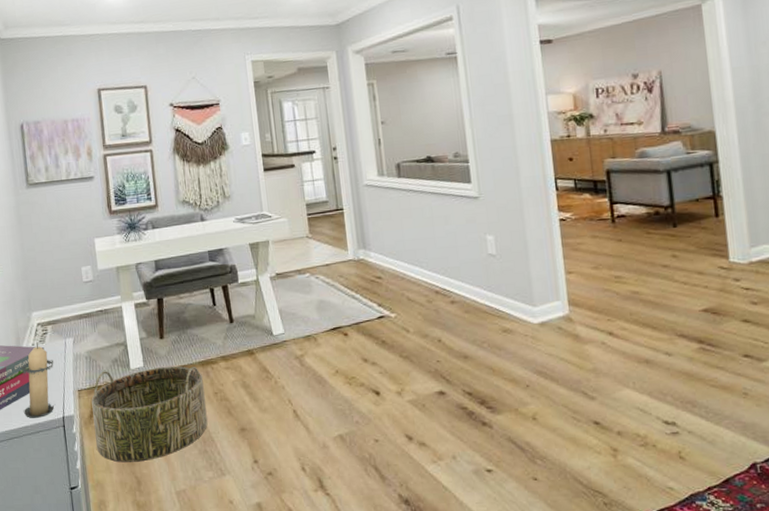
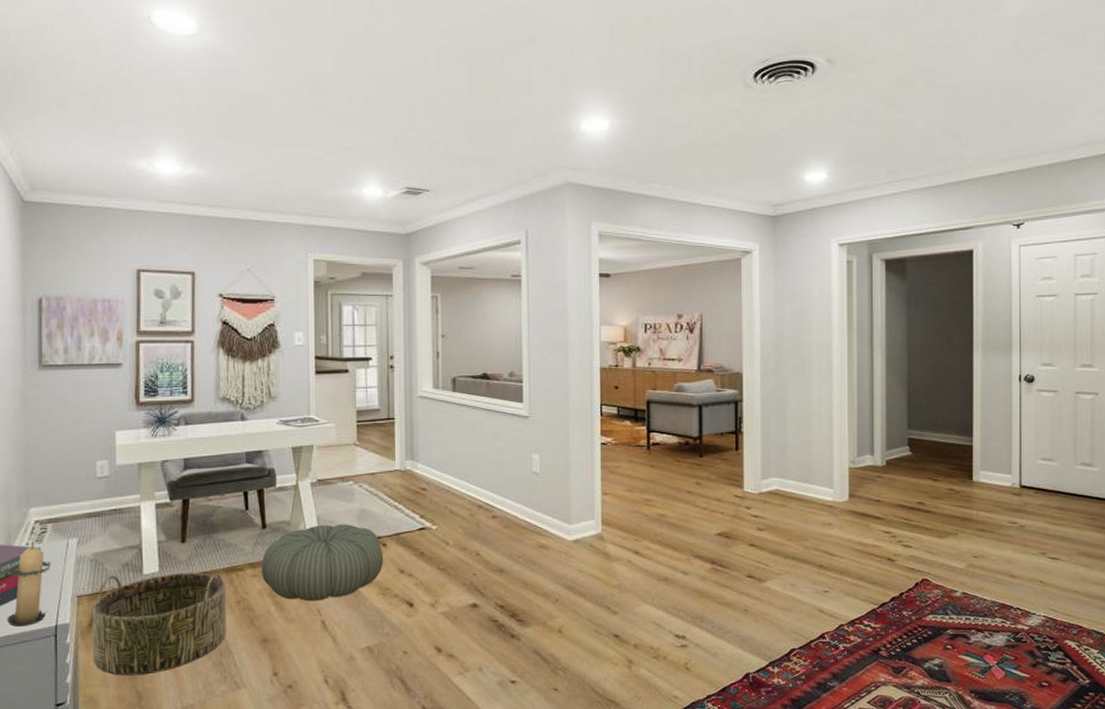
pouf: none [232,315,347,392] -> present [261,524,384,602]

